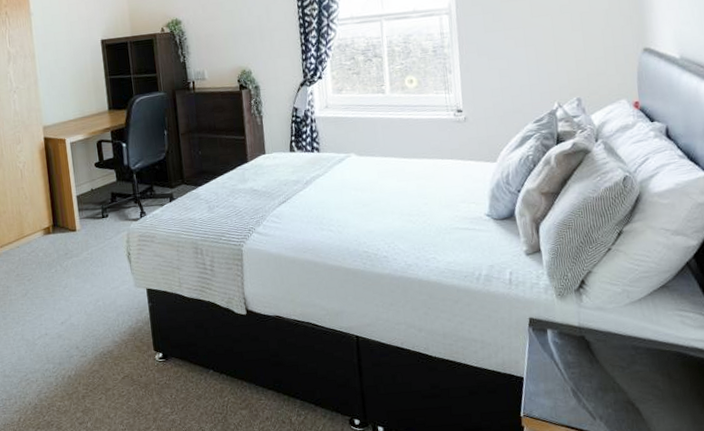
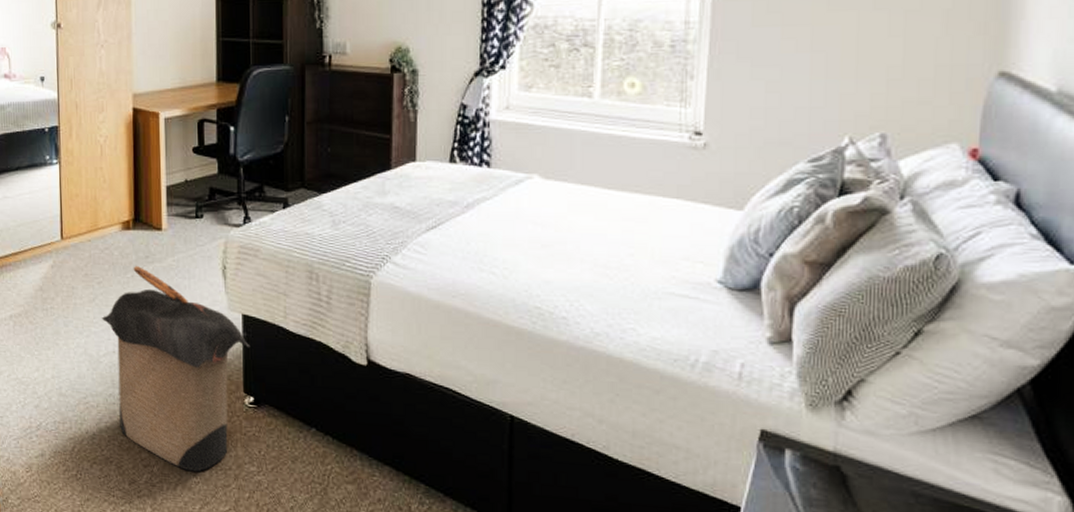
laundry hamper: none [33,261,156,422] -> present [101,265,251,472]

